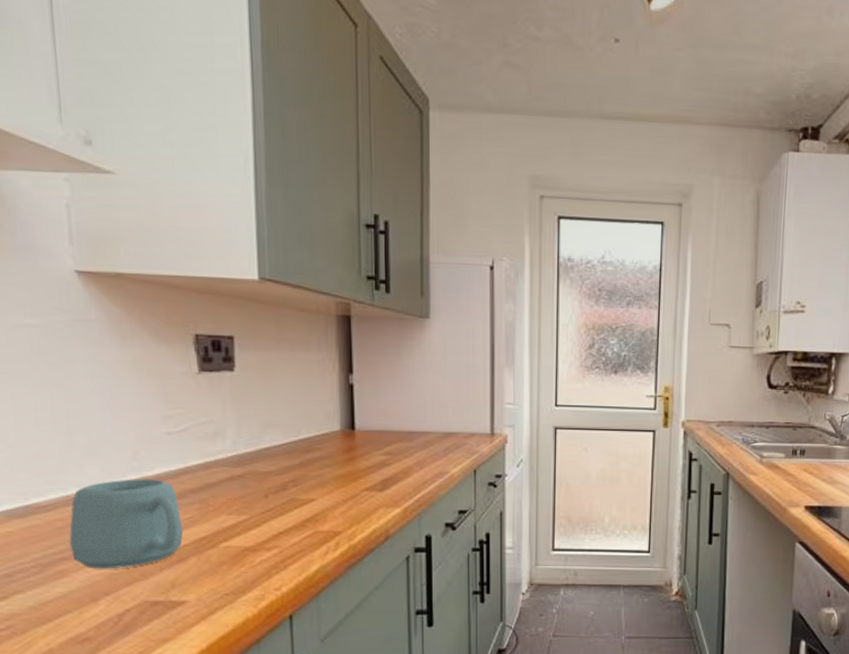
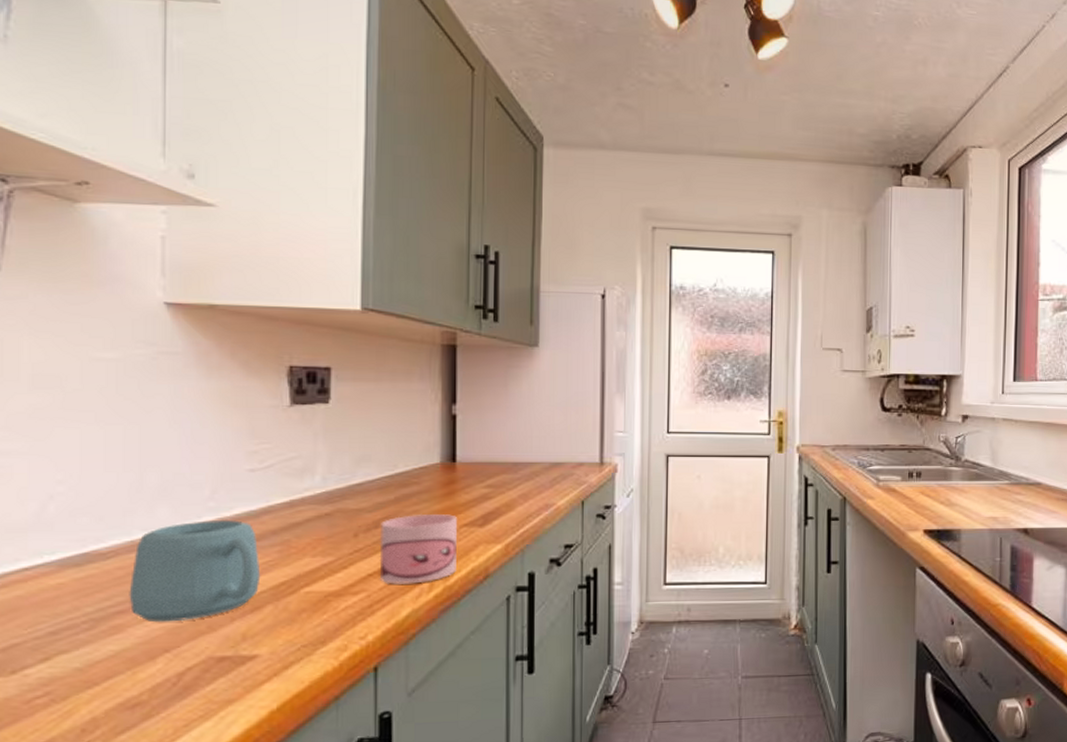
mug: none [288,477,359,542] -> present [379,513,457,584]

